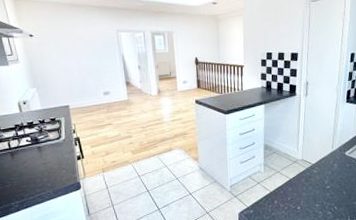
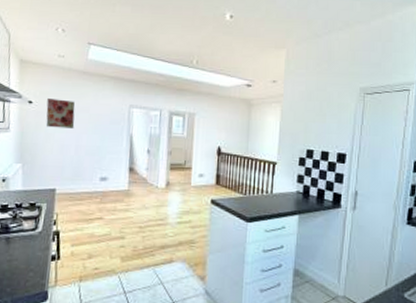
wall art: none [45,30,74,56] -> present [46,98,75,129]

